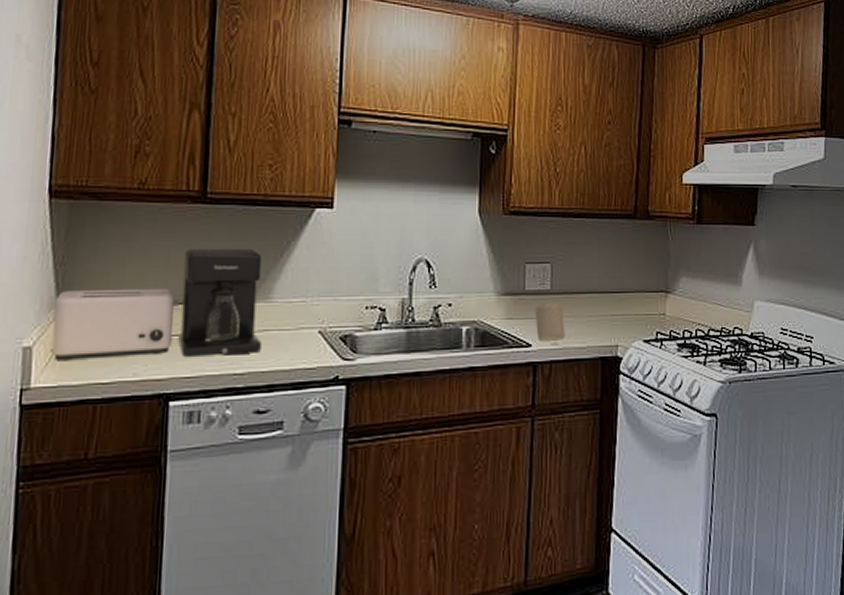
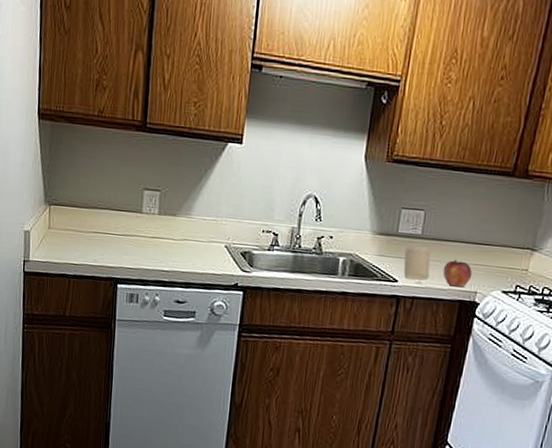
toaster: present [50,288,179,362] -> none [41,192,125,249]
coffee maker: present [178,248,262,358] -> none [124,168,186,257]
fruit: none [579,312,610,343] -> present [442,259,473,288]

